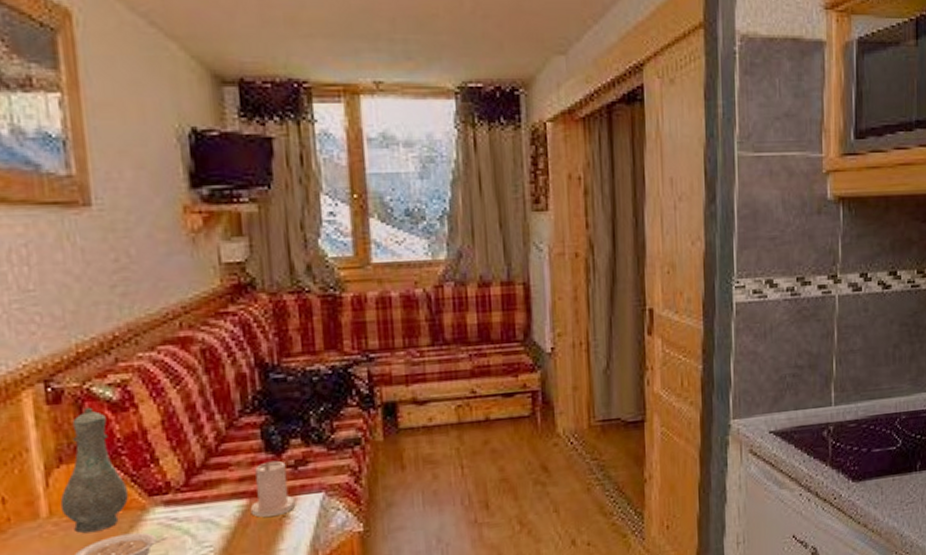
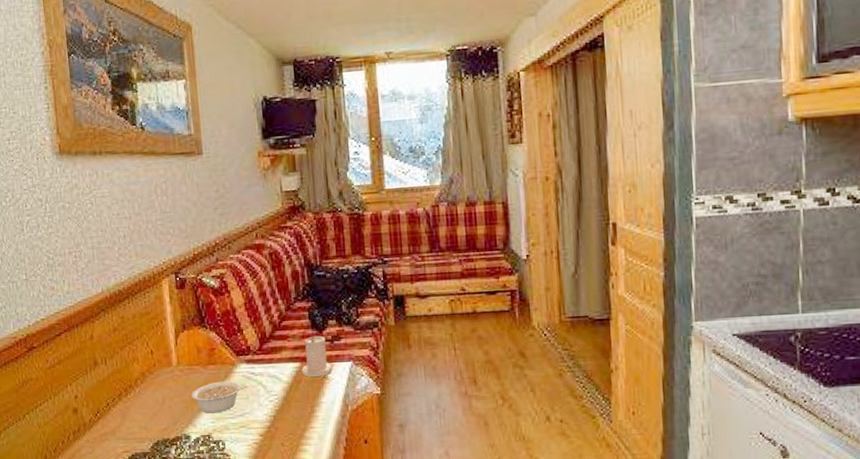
vase: present [60,407,128,534] -> none [184,291,224,379]

